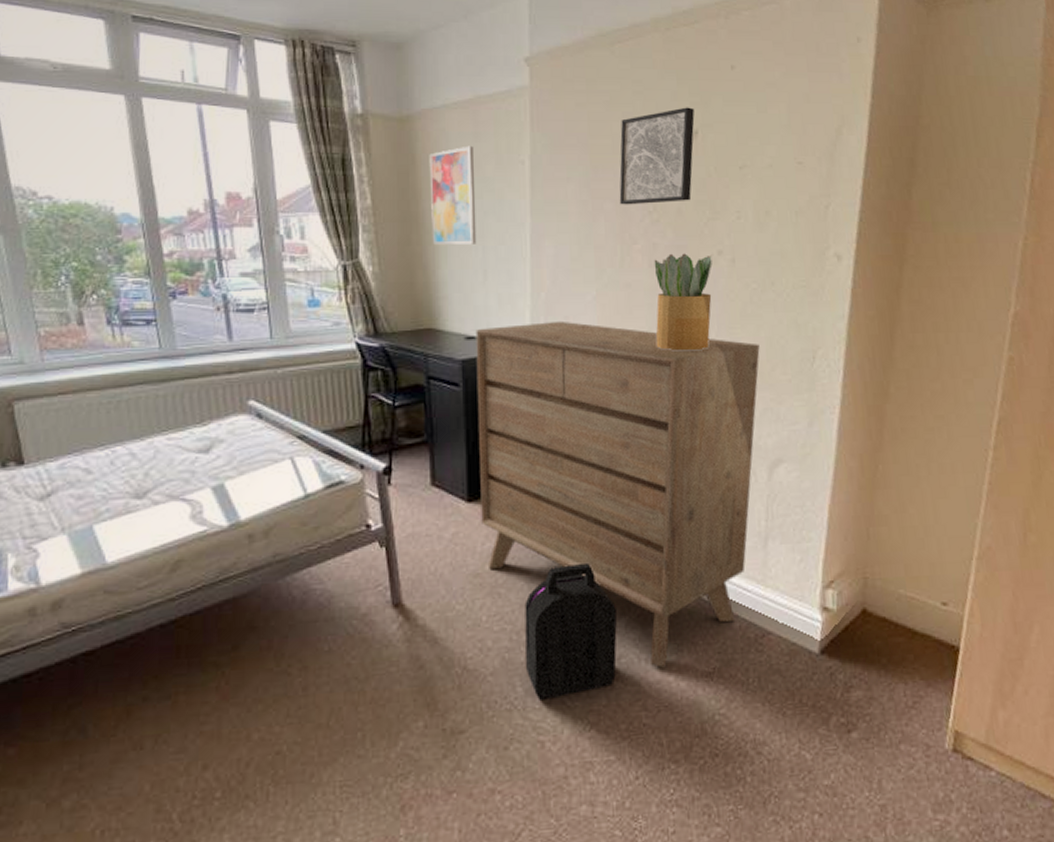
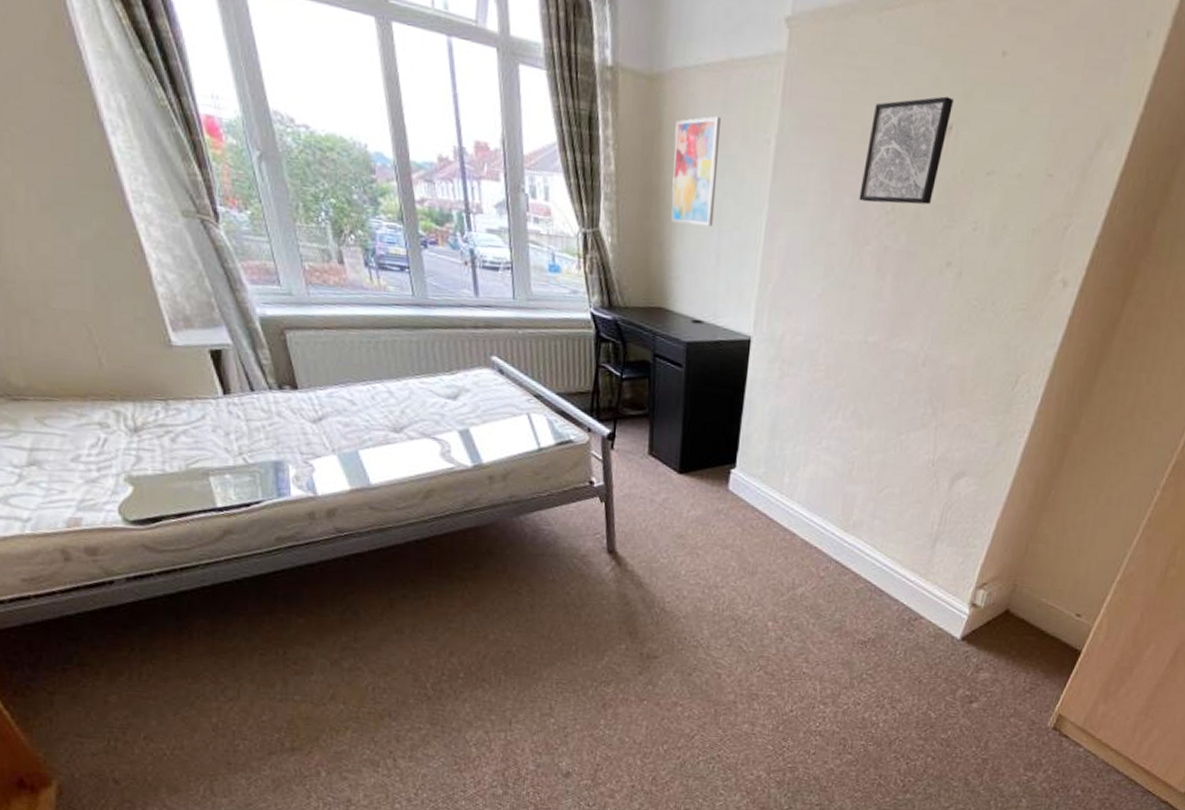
dresser: present [475,320,760,668] -> none [689,313,968,632]
backpack: present [524,562,618,700] -> none [712,538,796,643]
potted plant: present [654,253,712,351] -> none [869,259,940,361]

